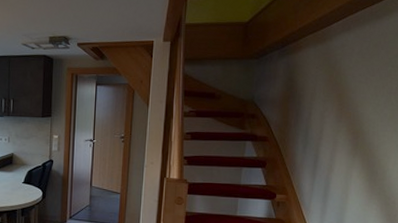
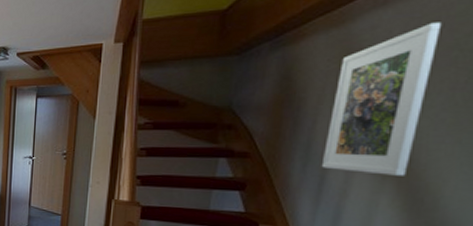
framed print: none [315,45,382,155] -> present [321,22,443,176]

